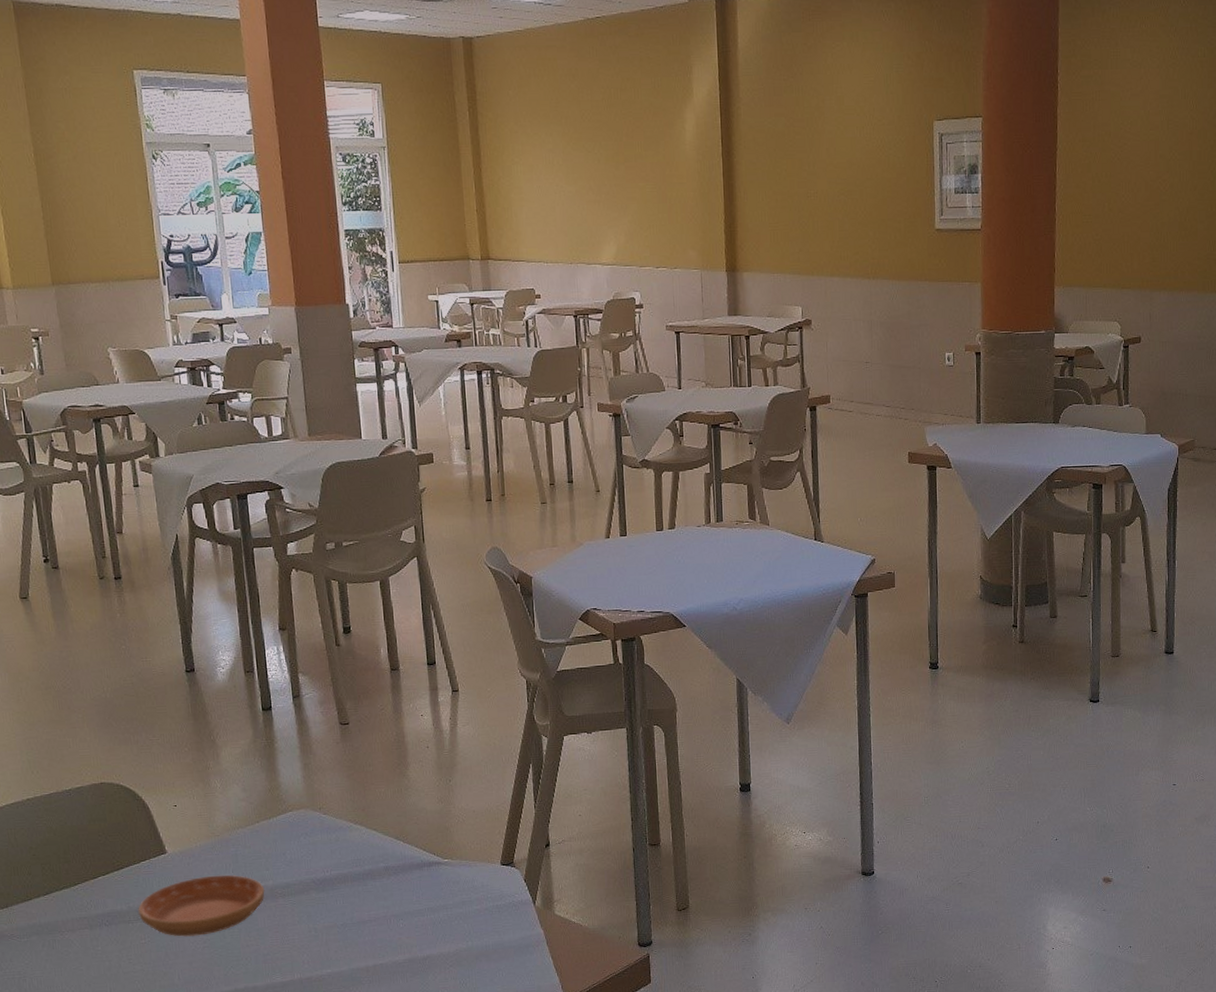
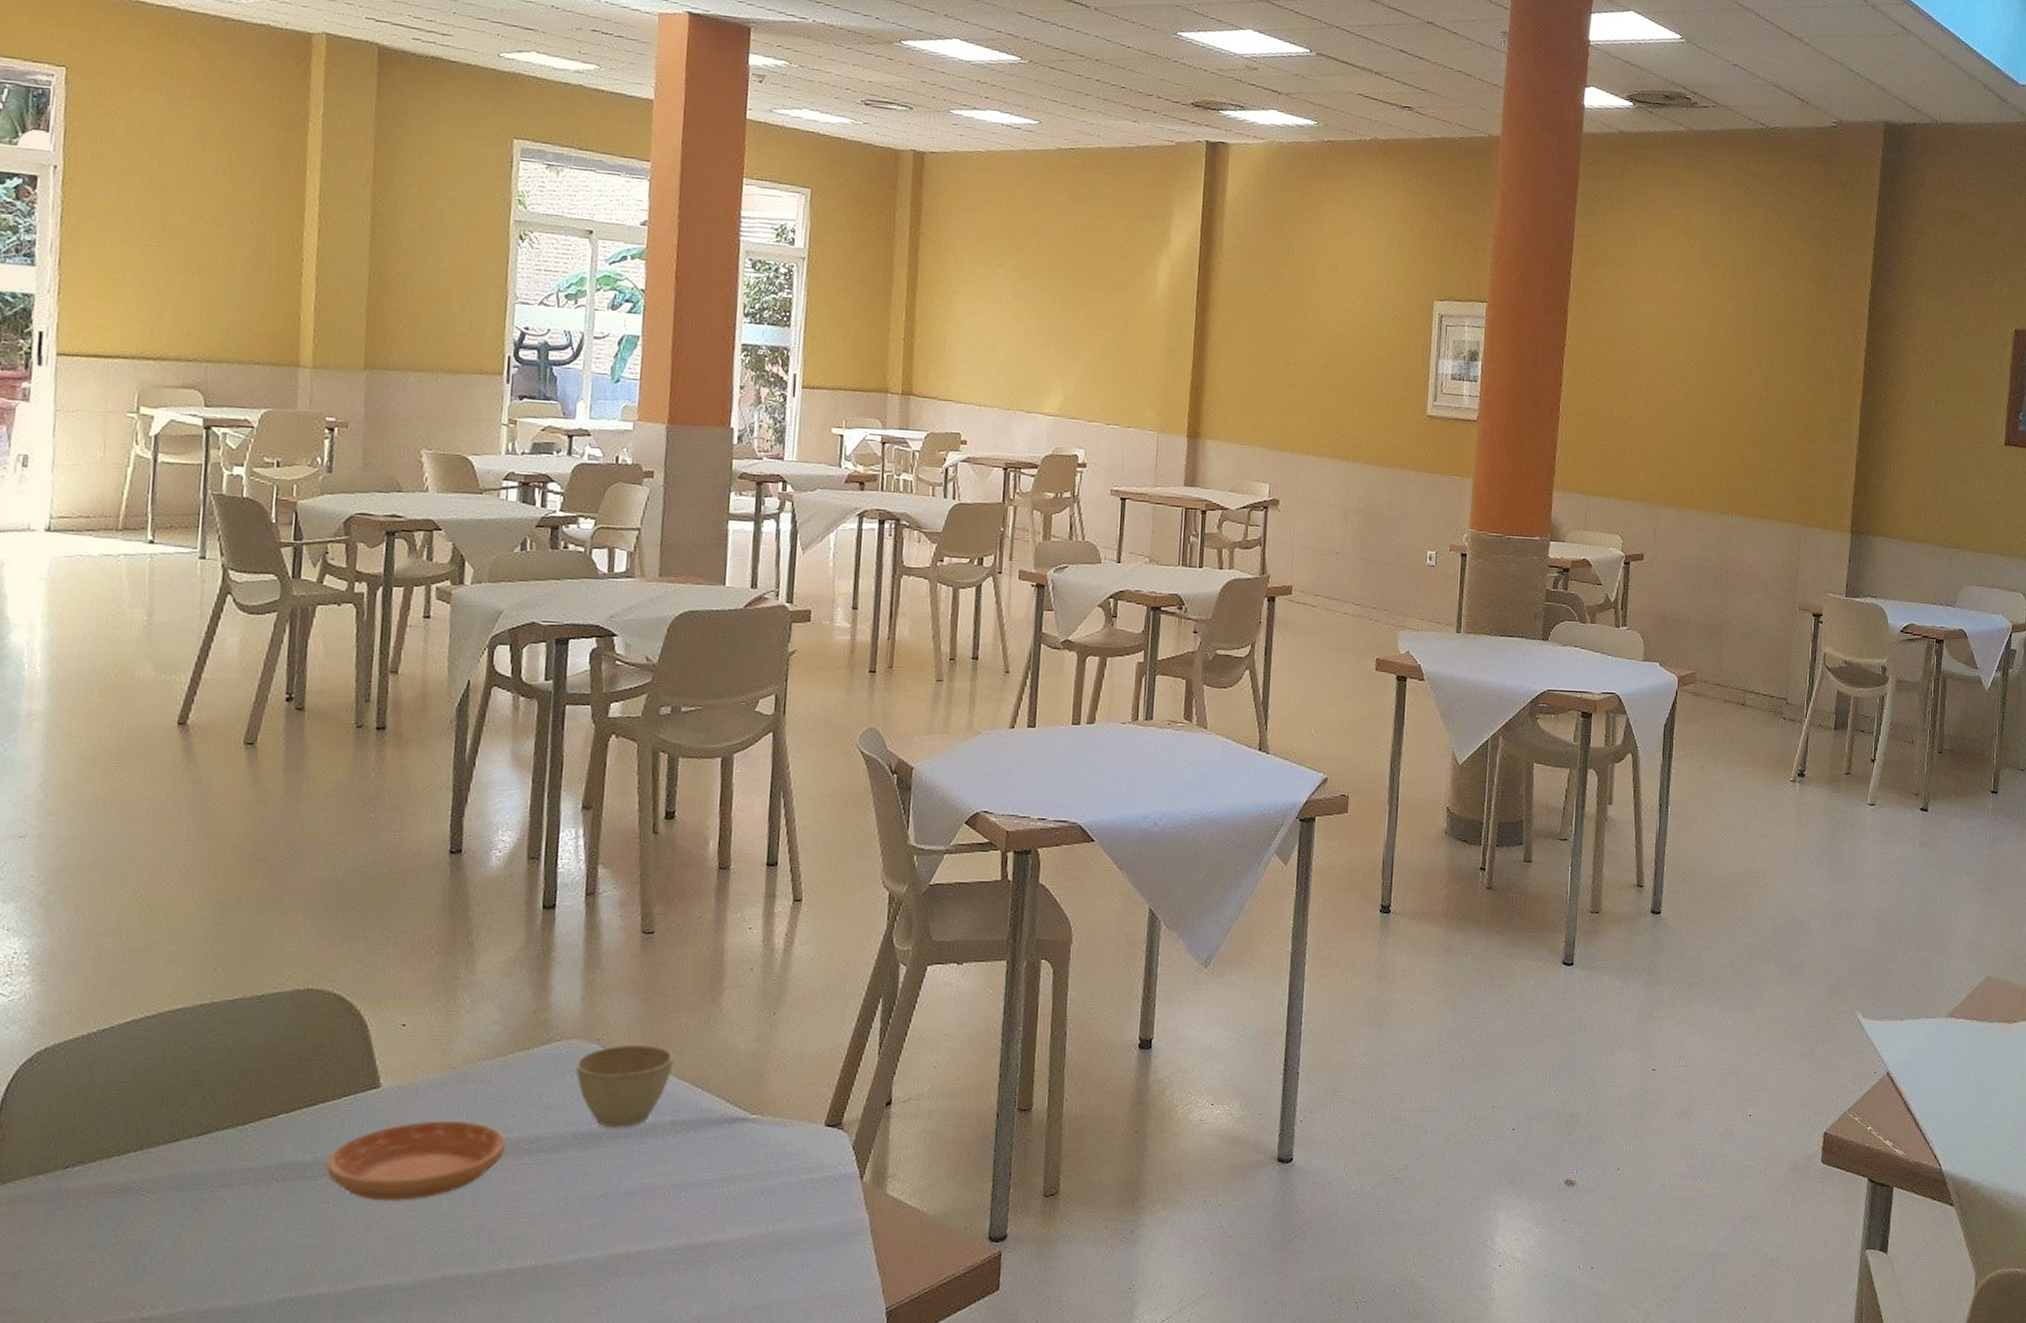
cup: none [306,810,379,875] -> present [575,1044,674,1128]

